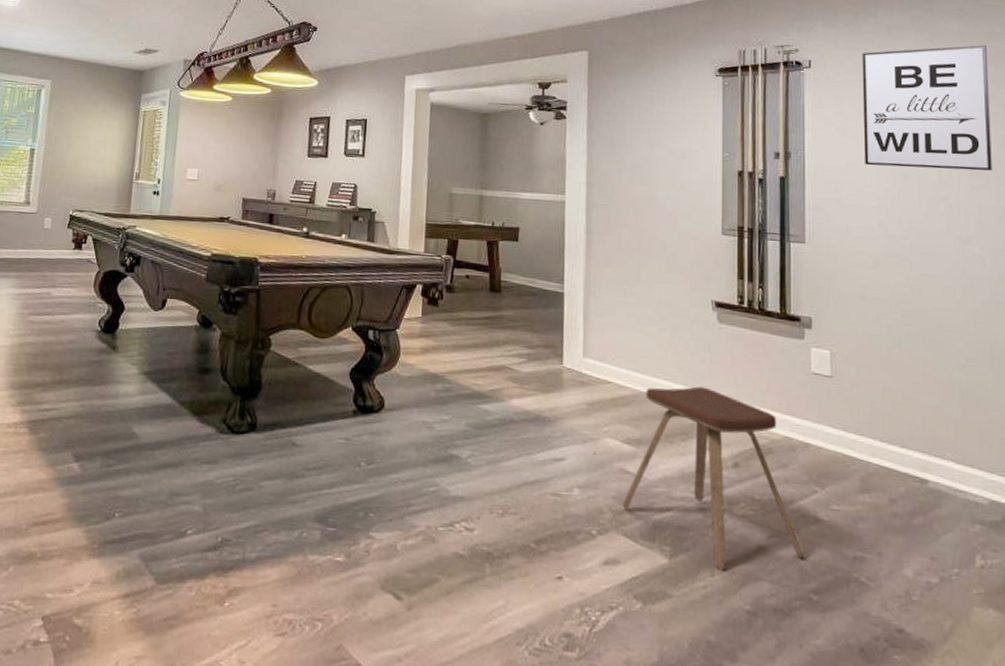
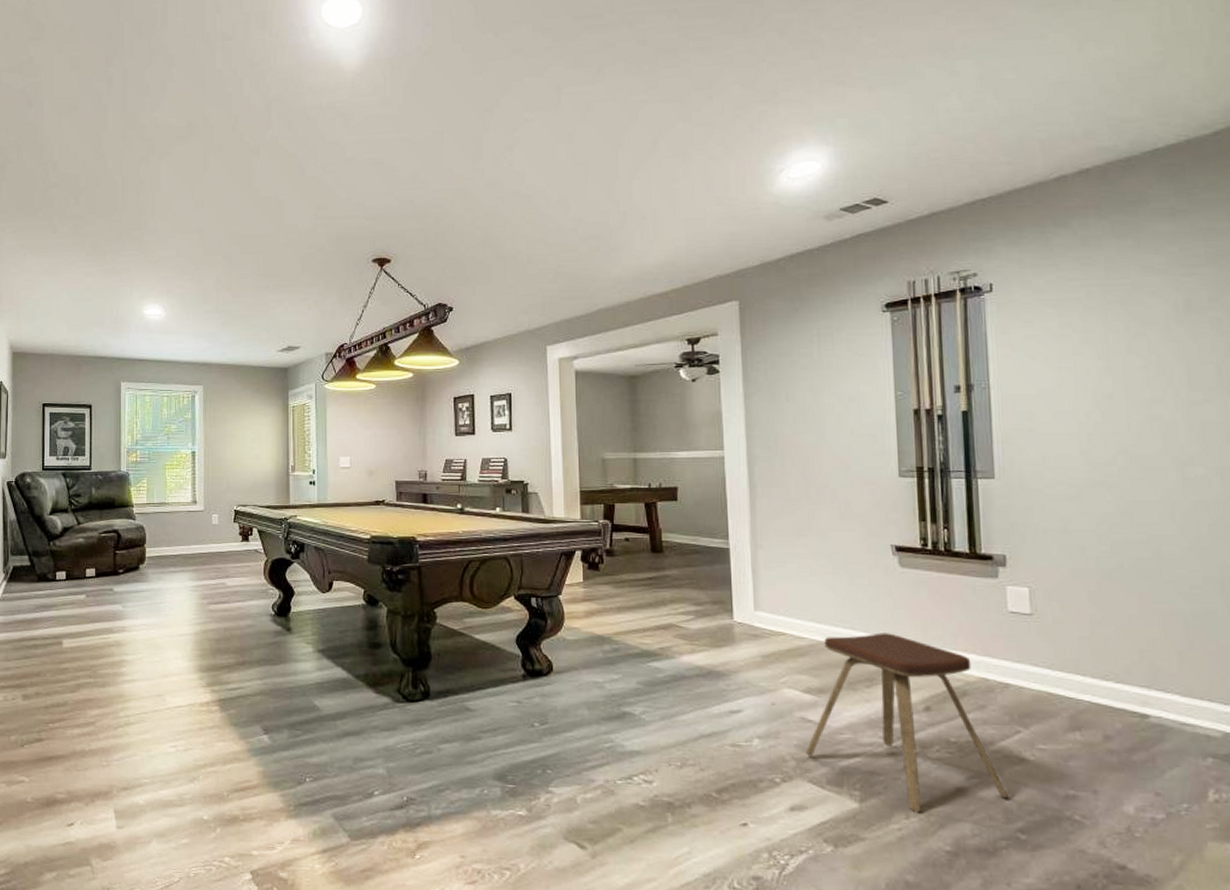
wall art: present [862,45,992,171] -> none [1052,245,1217,390]

